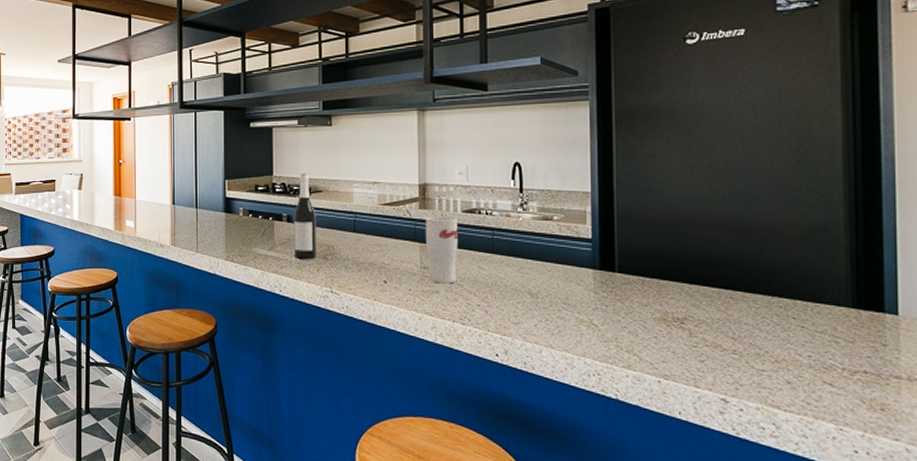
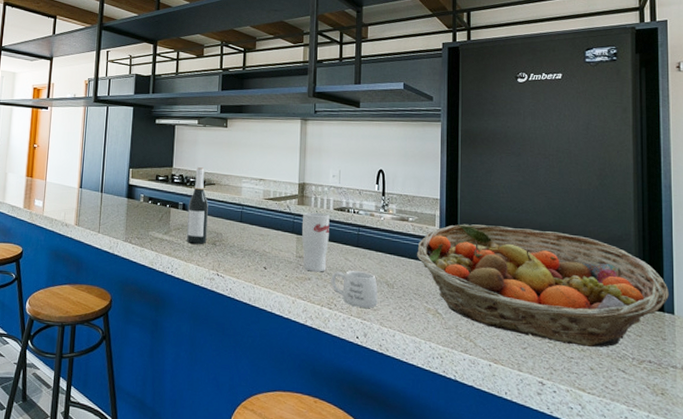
mug: none [463,279,519,322] -> present [331,270,378,308]
fruit basket: none [565,220,891,358] -> present [417,224,669,348]

